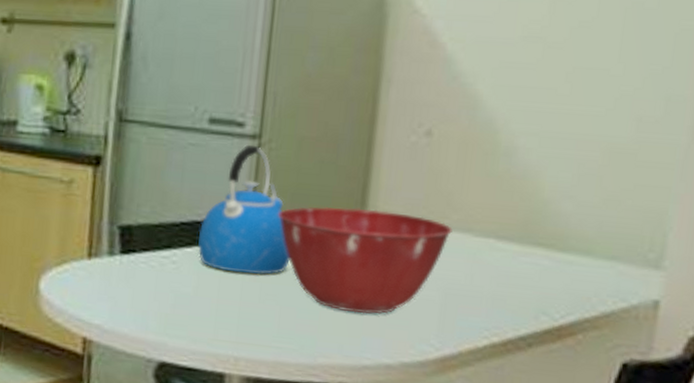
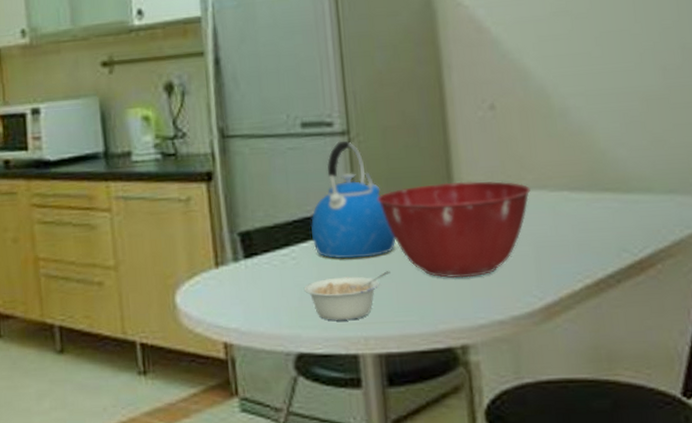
legume: none [179,289,277,337] -> present [304,271,391,320]

